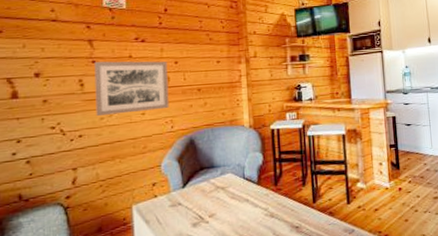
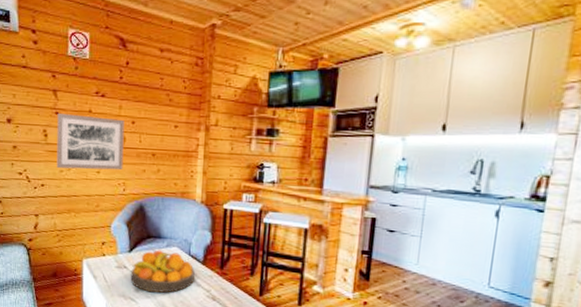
fruit bowl: none [186,178,251,224] -> present [130,249,195,293]

